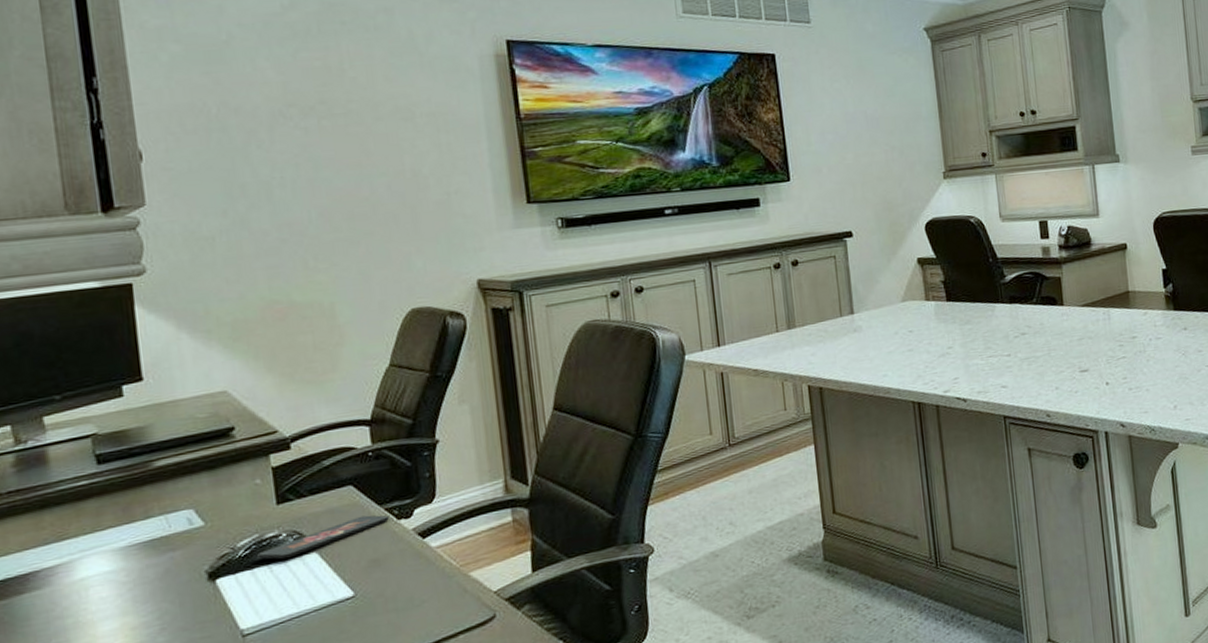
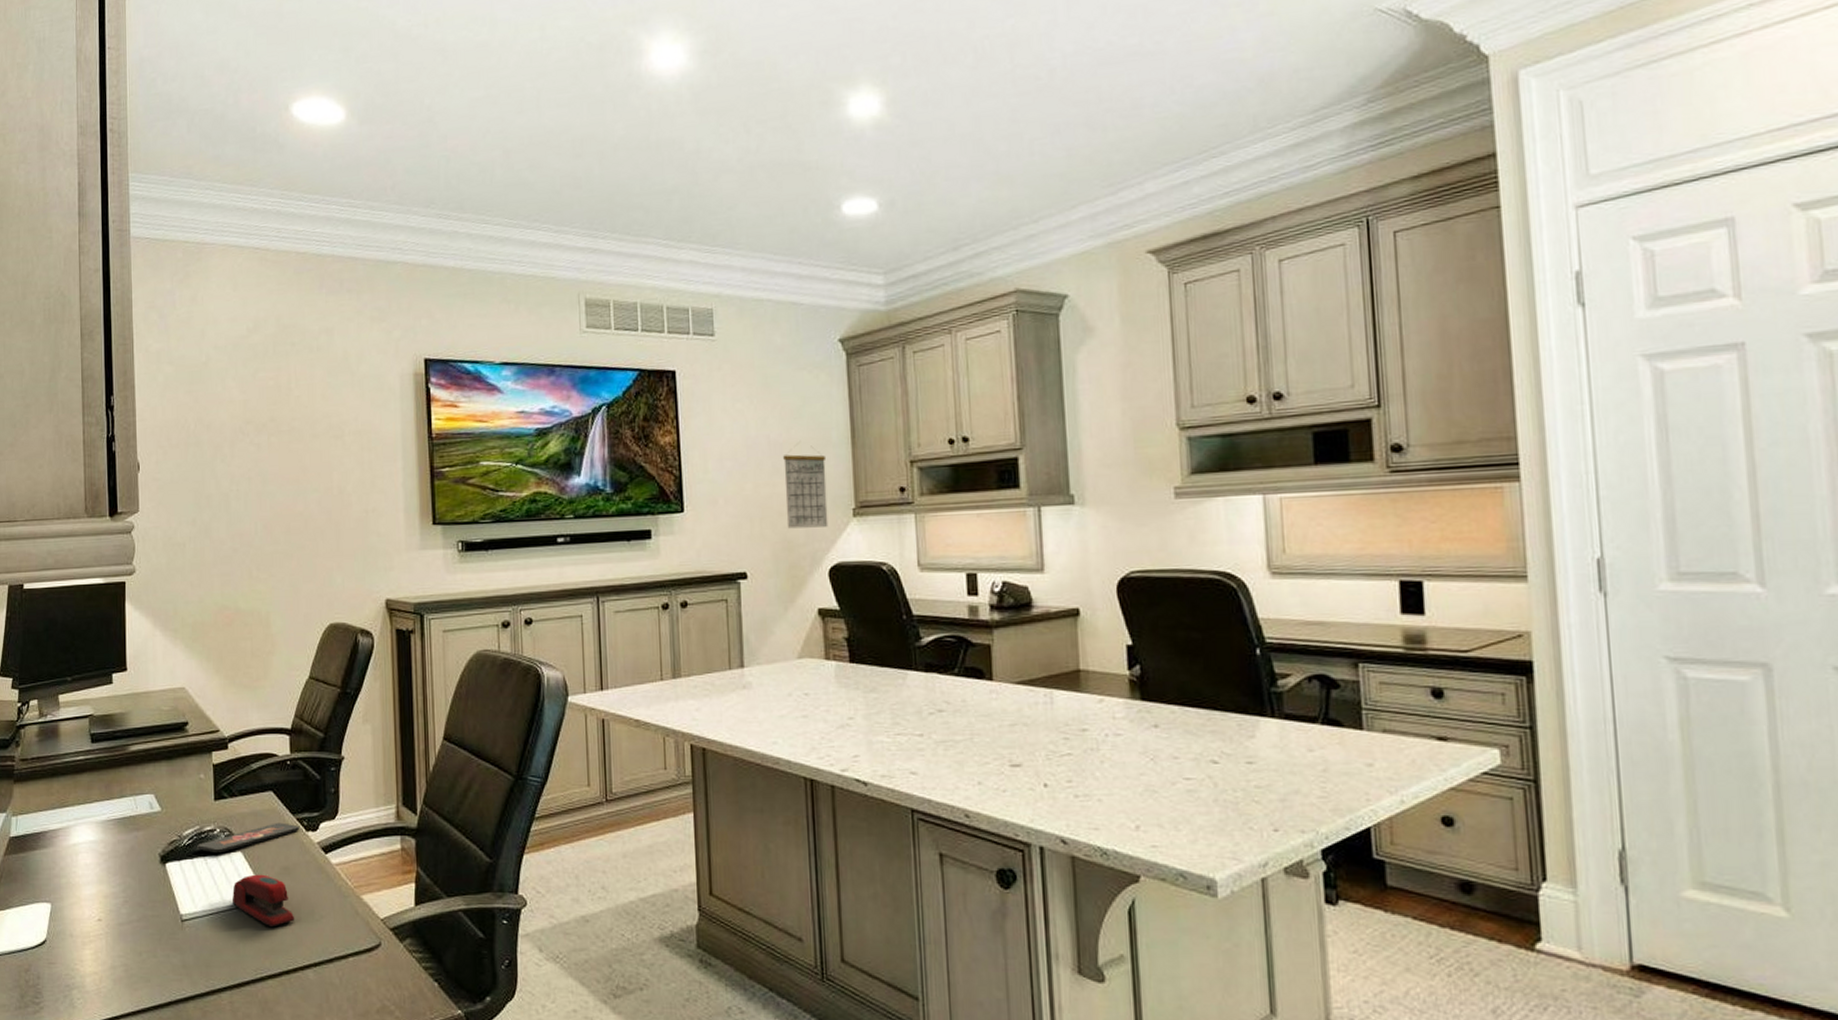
stapler: none [308,571,391,622] -> present [232,874,295,926]
calendar: none [880,119,923,192] -> present [783,445,829,529]

